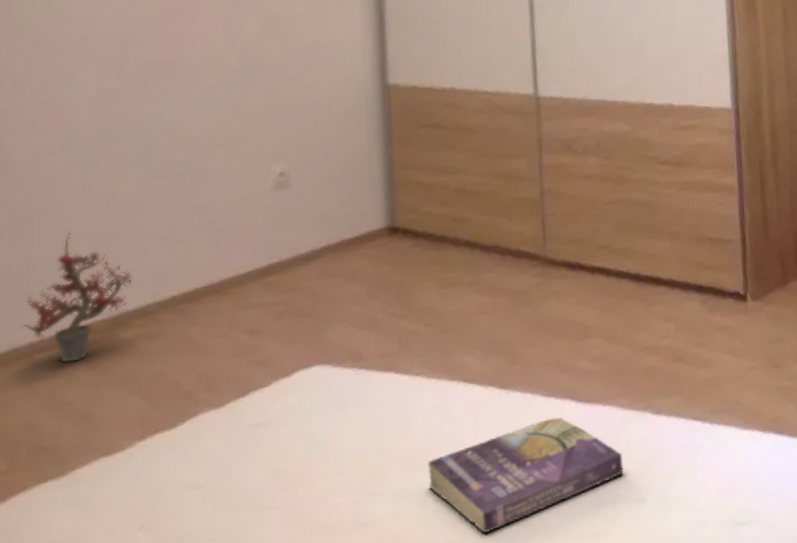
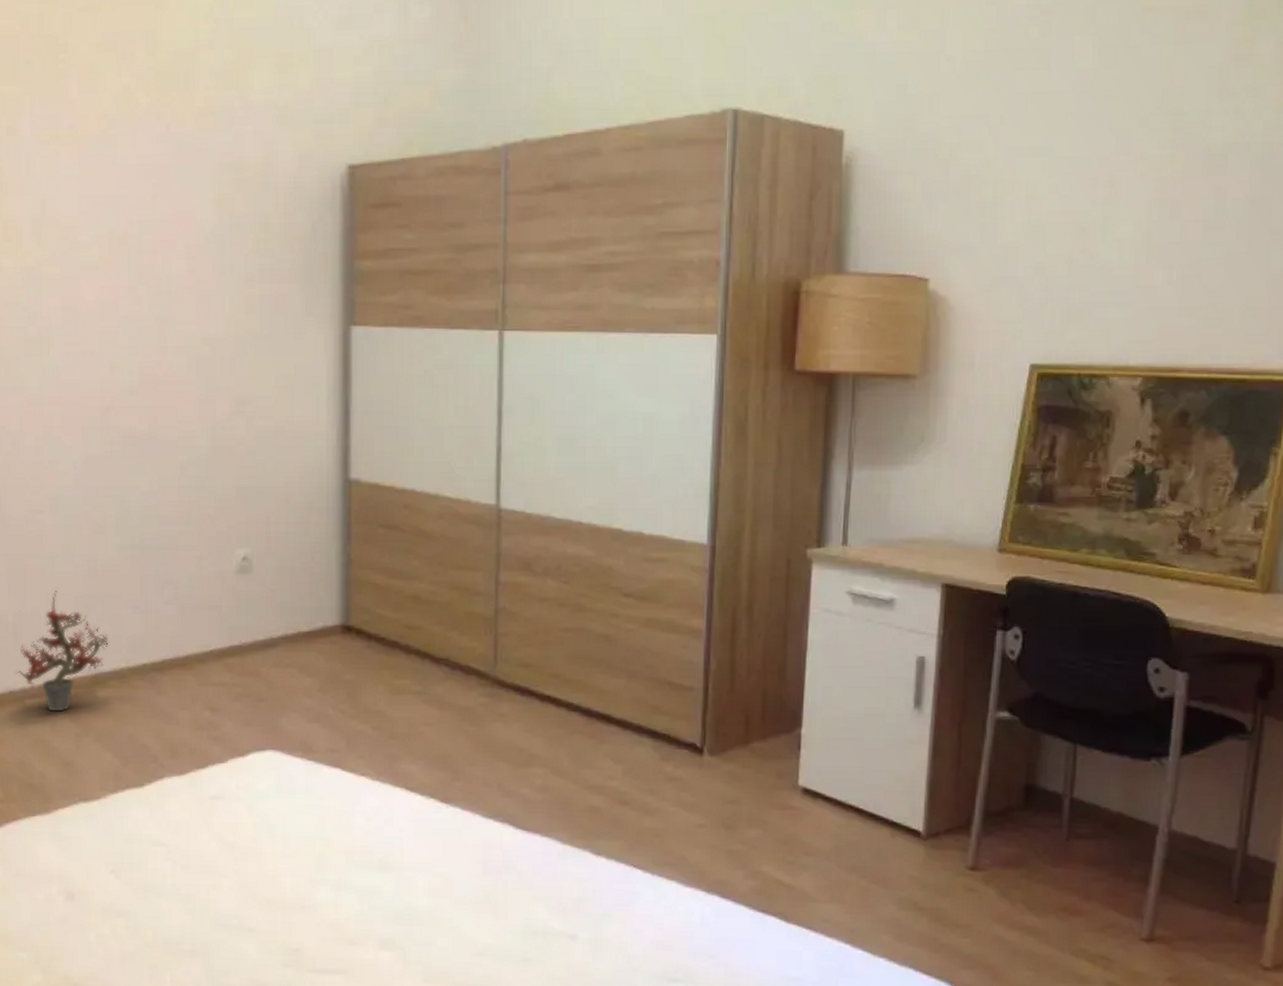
book: present [428,417,624,533] -> none [368,839,557,938]

